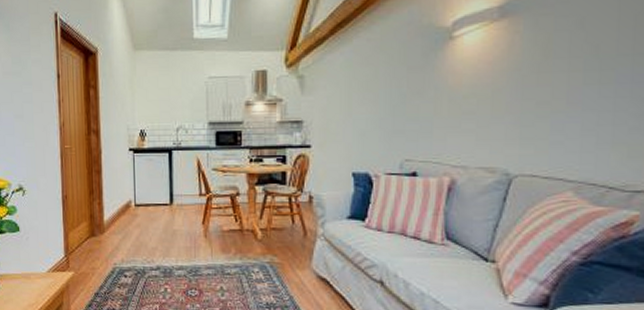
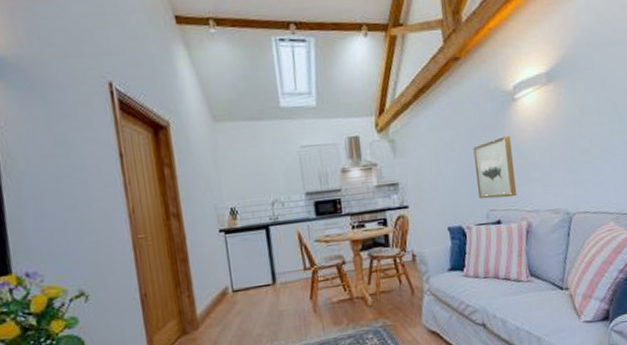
wall art: none [392,79,442,148] -> present [473,136,517,200]

